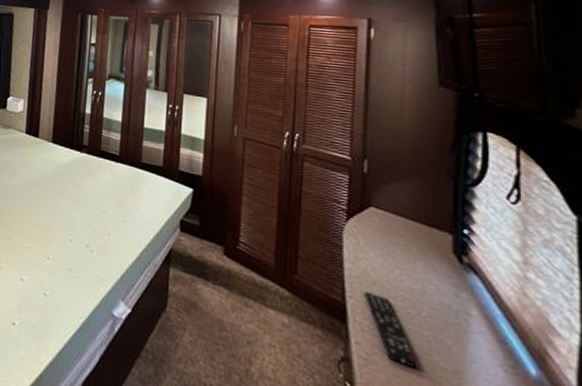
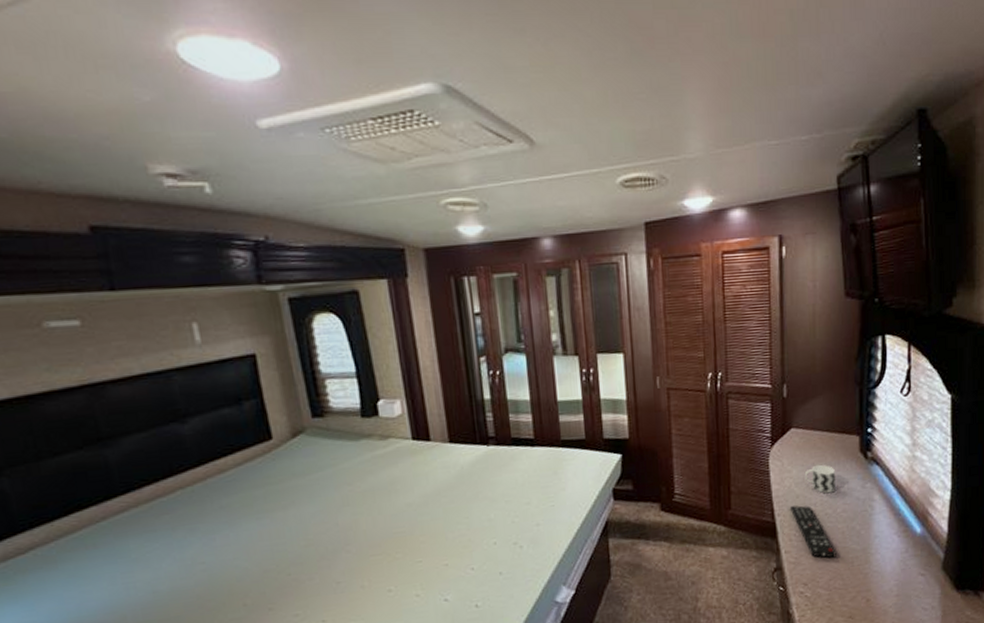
cup: none [383,253,422,291] -> present [804,464,836,494]

